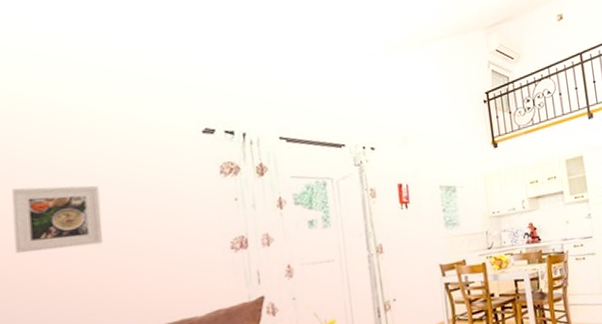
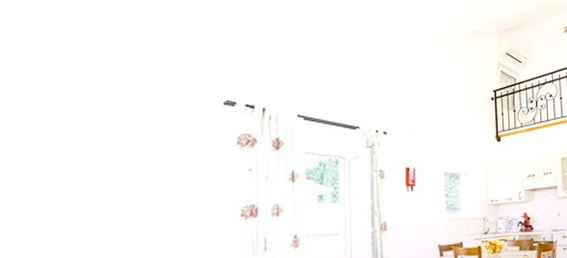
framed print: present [10,185,103,253] -> none [23,141,116,205]

